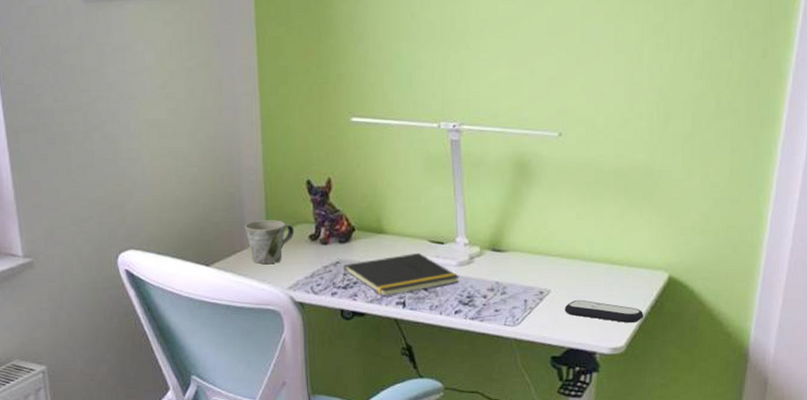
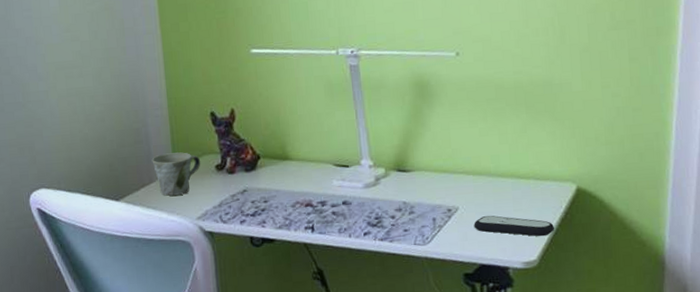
notepad: present [342,252,460,296] -> none [250,176,367,222]

